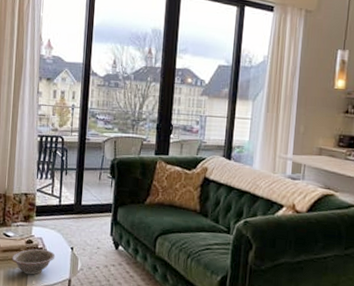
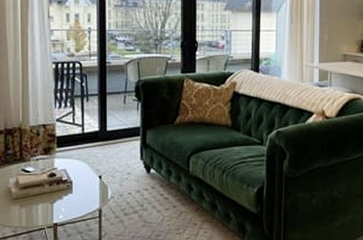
decorative bowl: present [11,249,56,275] -> none [33,181,83,210]

